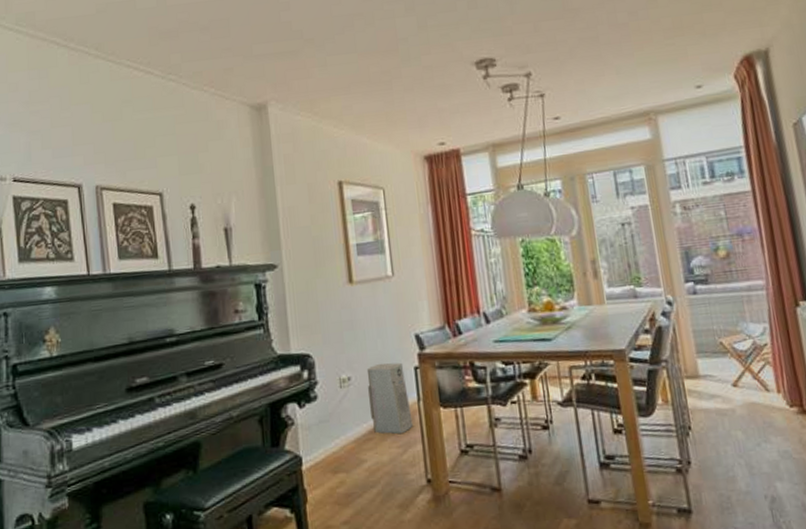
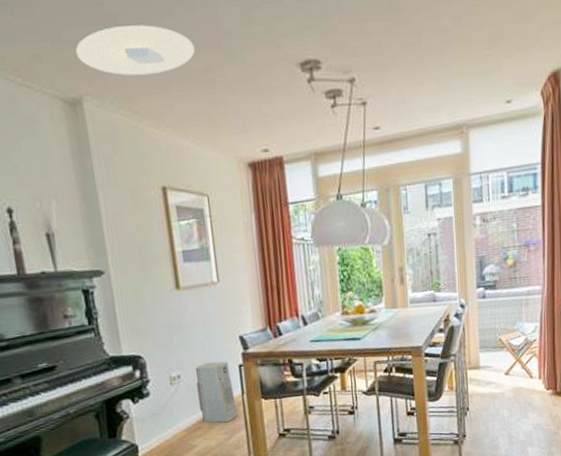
ceiling light: none [264,37,374,82] -> present [75,25,195,76]

